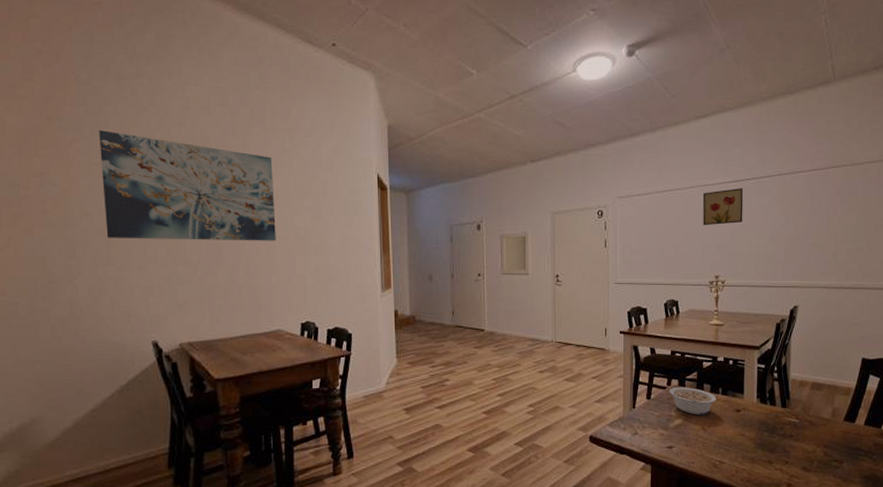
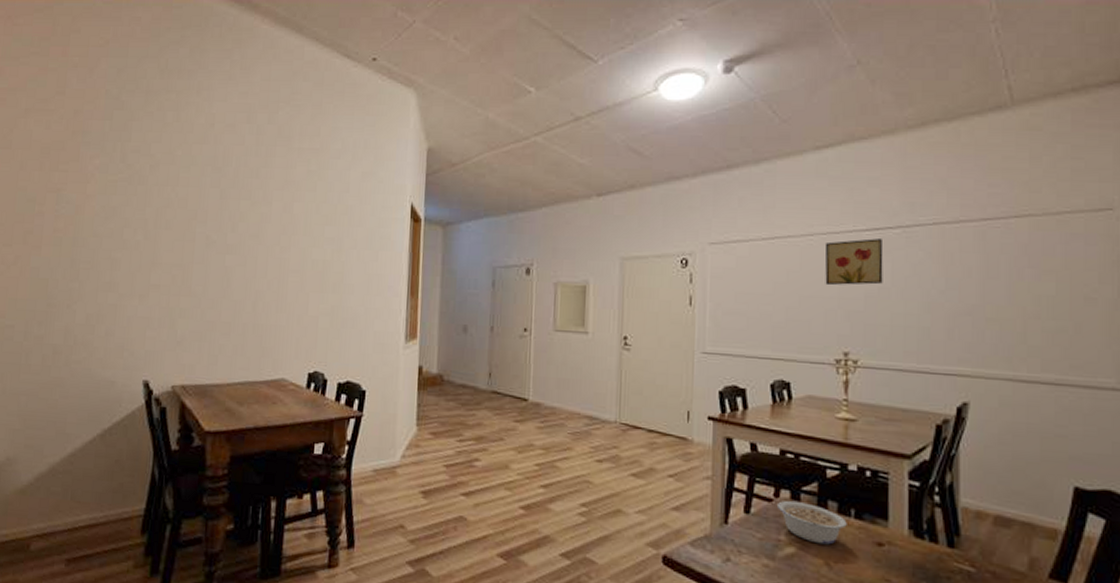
wall art: present [99,130,276,241] -> none [112,146,296,275]

